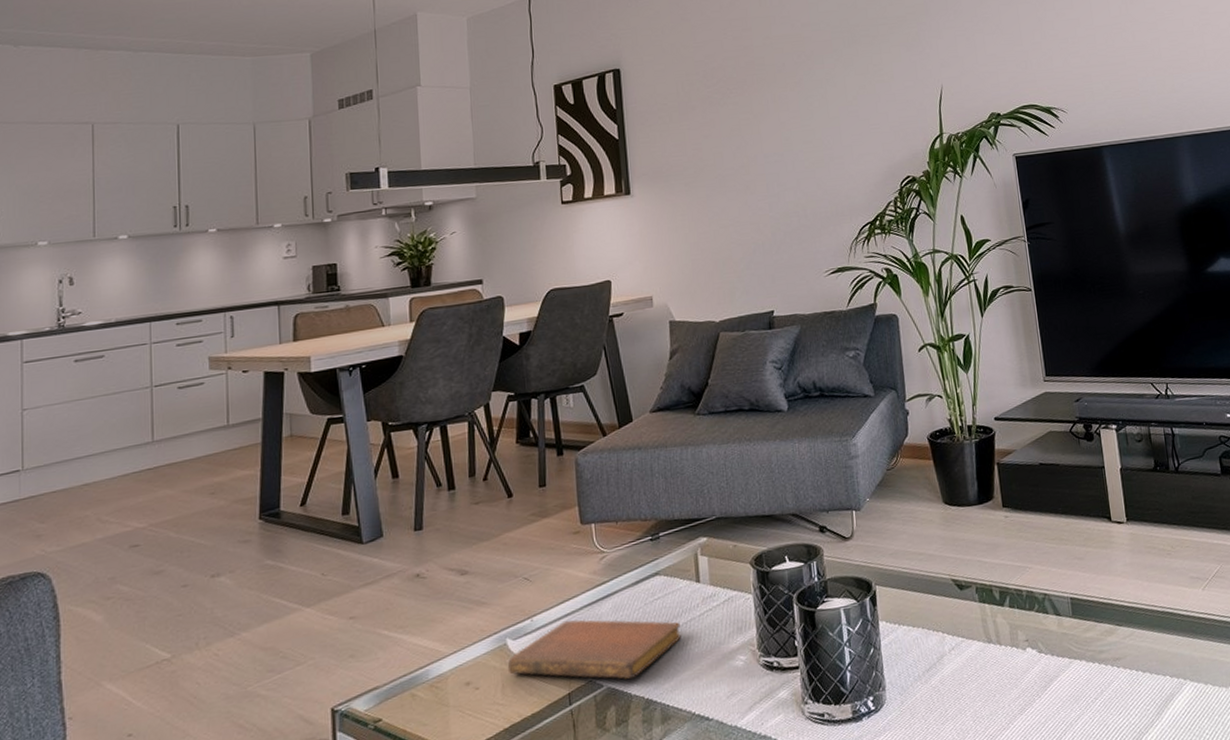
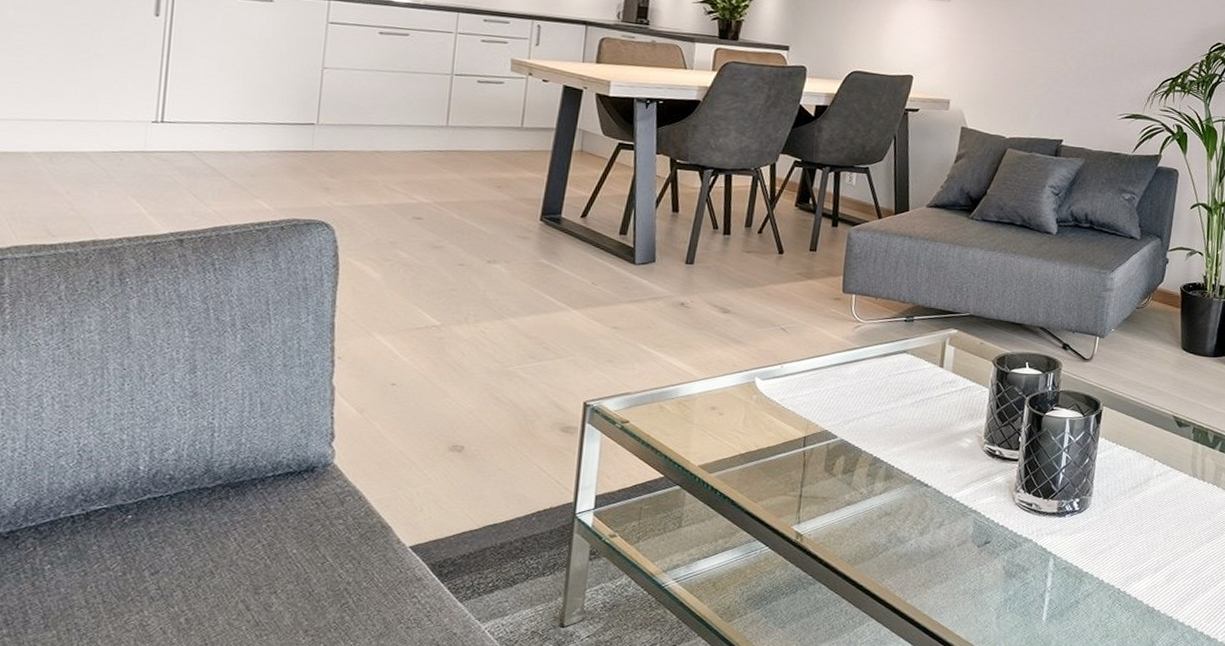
notebook: present [507,619,682,680] -> none [752,373,918,437]

